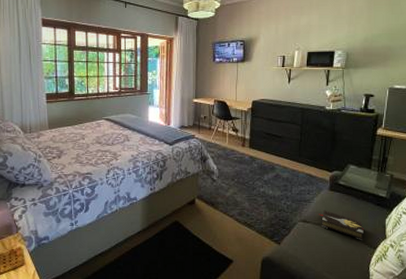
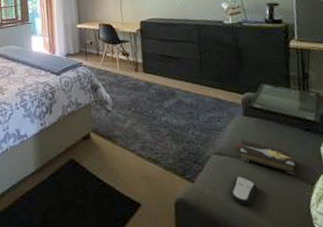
remote control: none [307,239,331,264] -> present [229,175,257,206]

